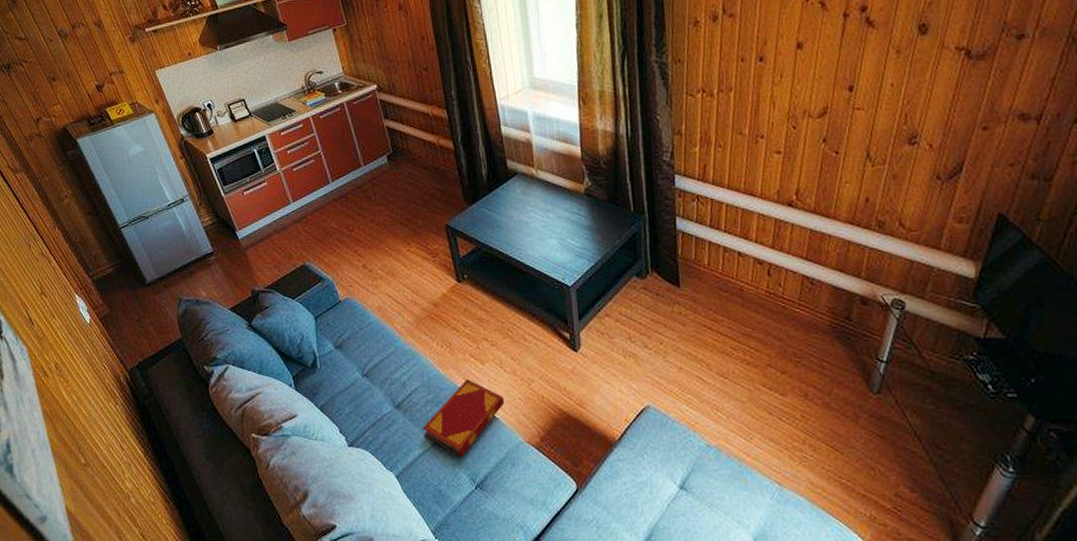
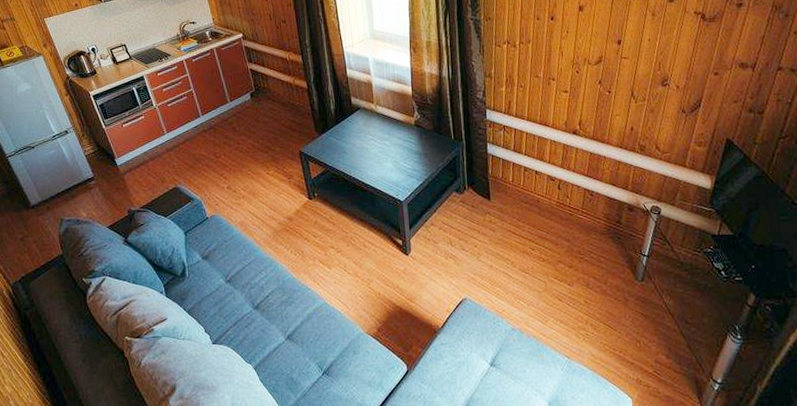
hardback book: present [423,379,505,458] -> none [278,282,348,349]

